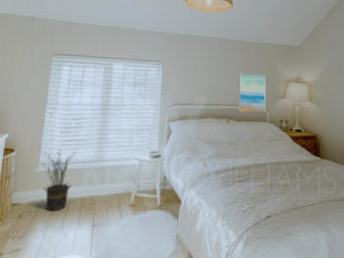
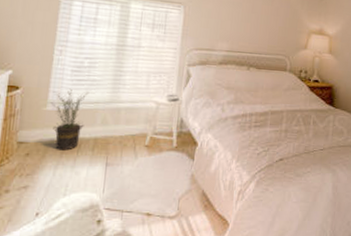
wall art: present [238,73,266,113] -> none [259,21,289,62]

